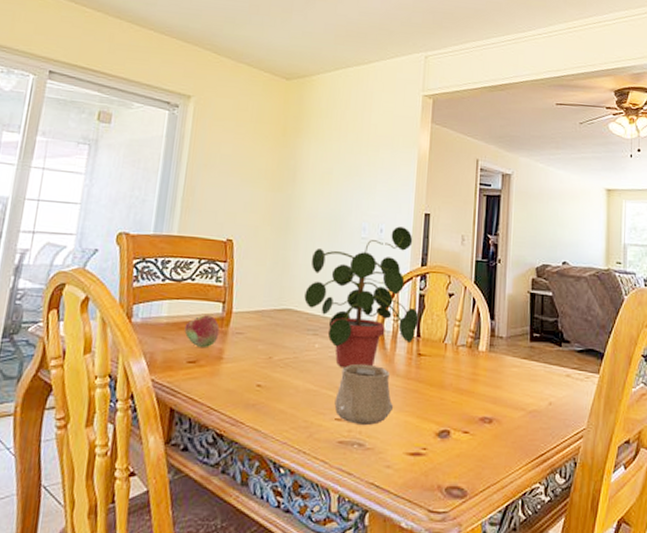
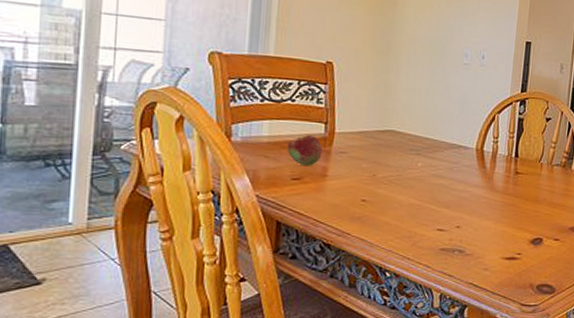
potted plant: present [304,226,419,369] -> none [407,53,518,185]
cup: present [334,363,394,426] -> none [436,180,492,235]

